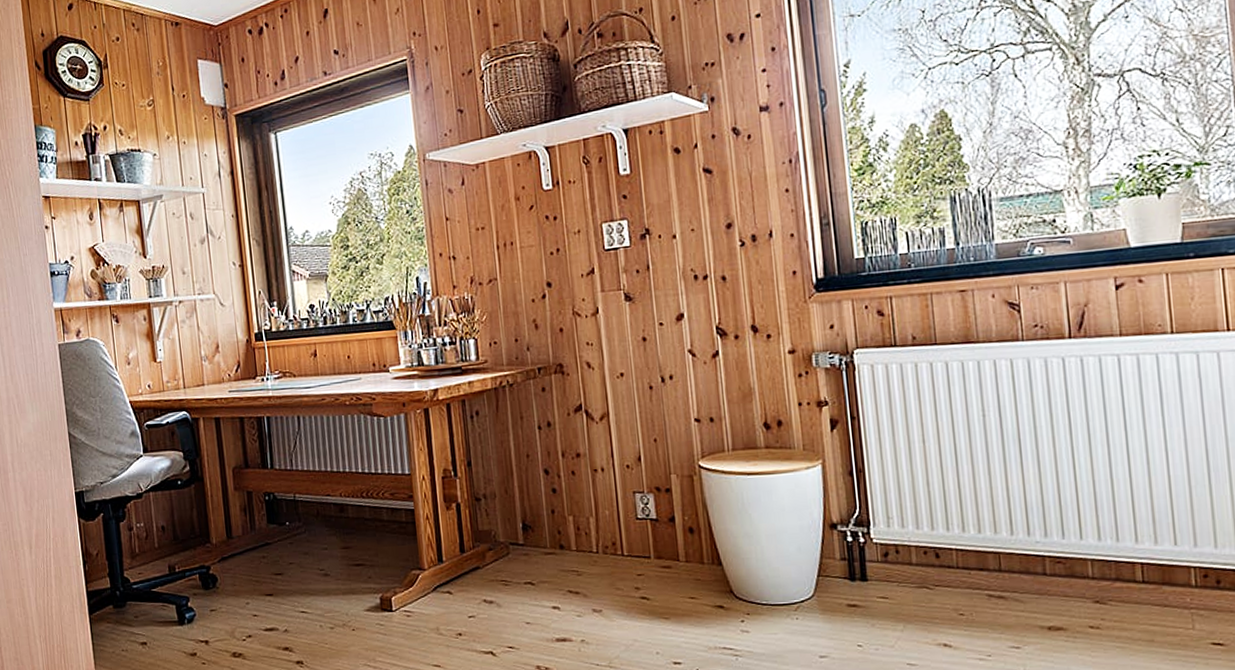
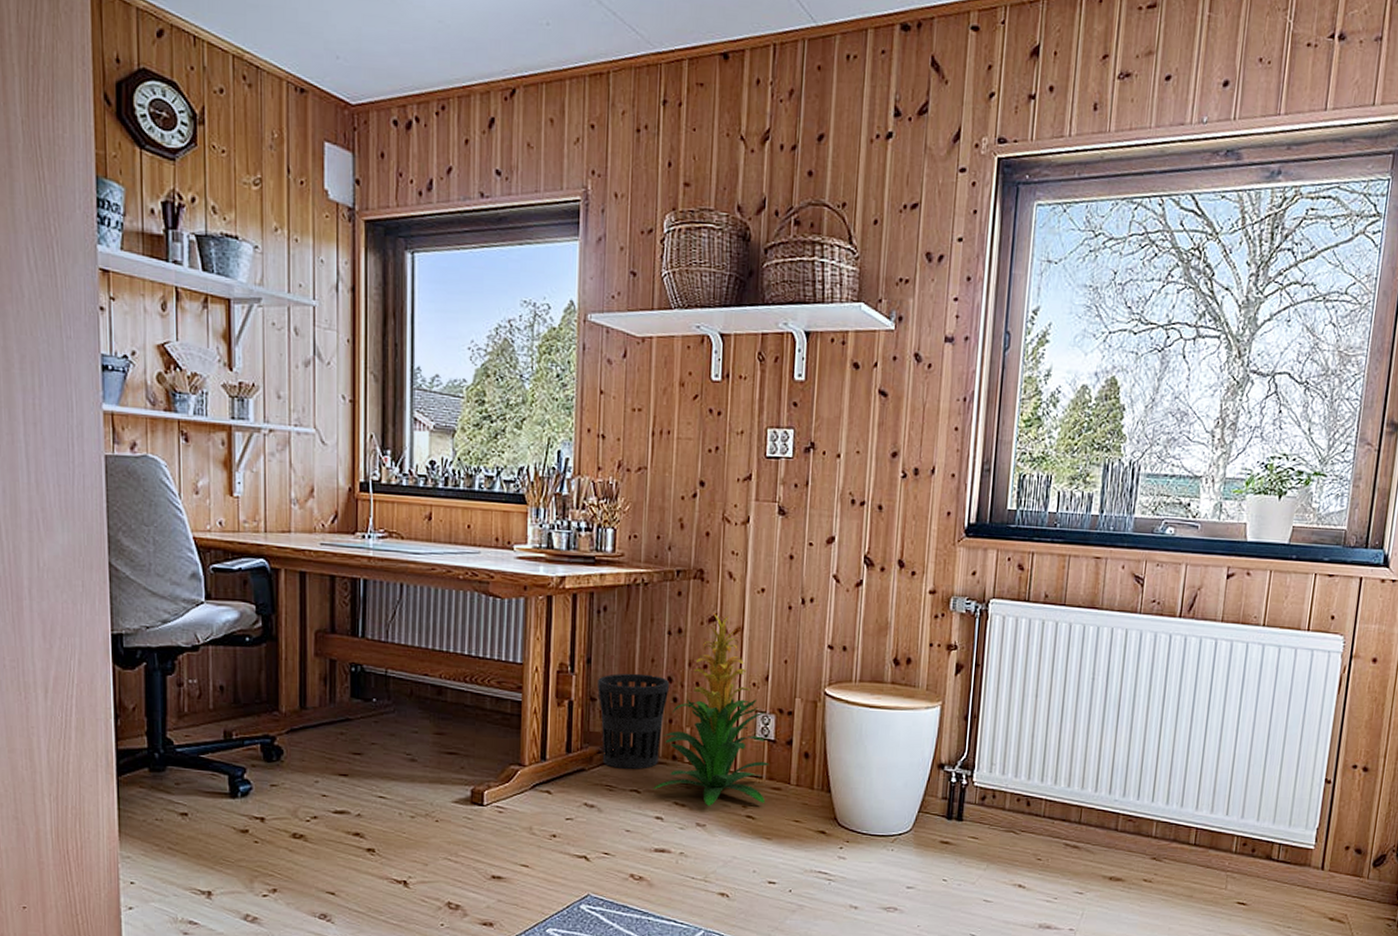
wastebasket: none [480,469,548,564] -> present [598,673,670,770]
indoor plant: none [546,402,658,591] -> present [653,612,769,806]

